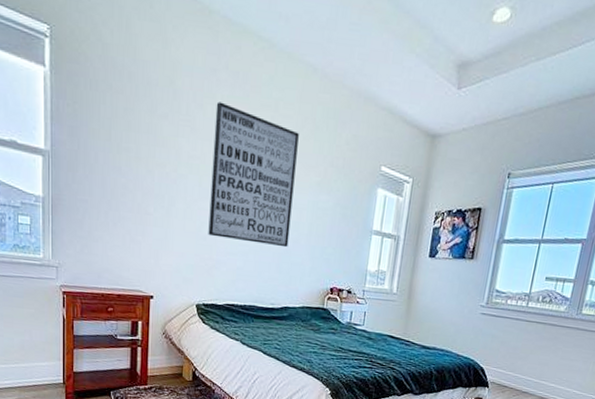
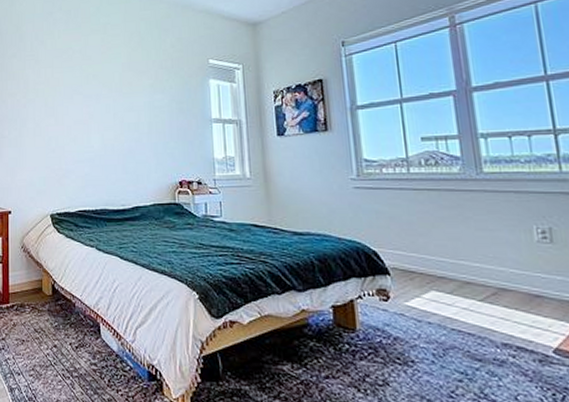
wall art: present [208,101,299,248] -> none [54,35,131,149]

